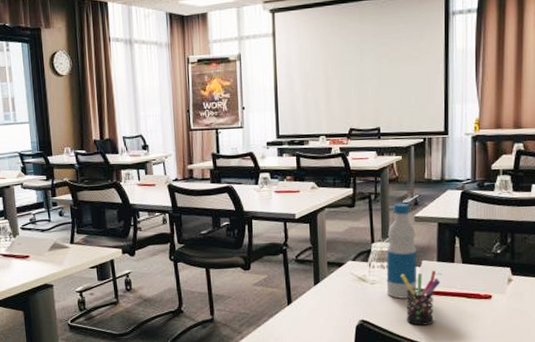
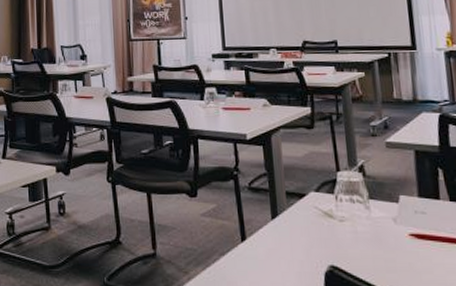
bottle: present [386,203,417,299] -> none [355,125,396,241]
pen holder: present [401,270,441,326] -> none [375,207,425,277]

